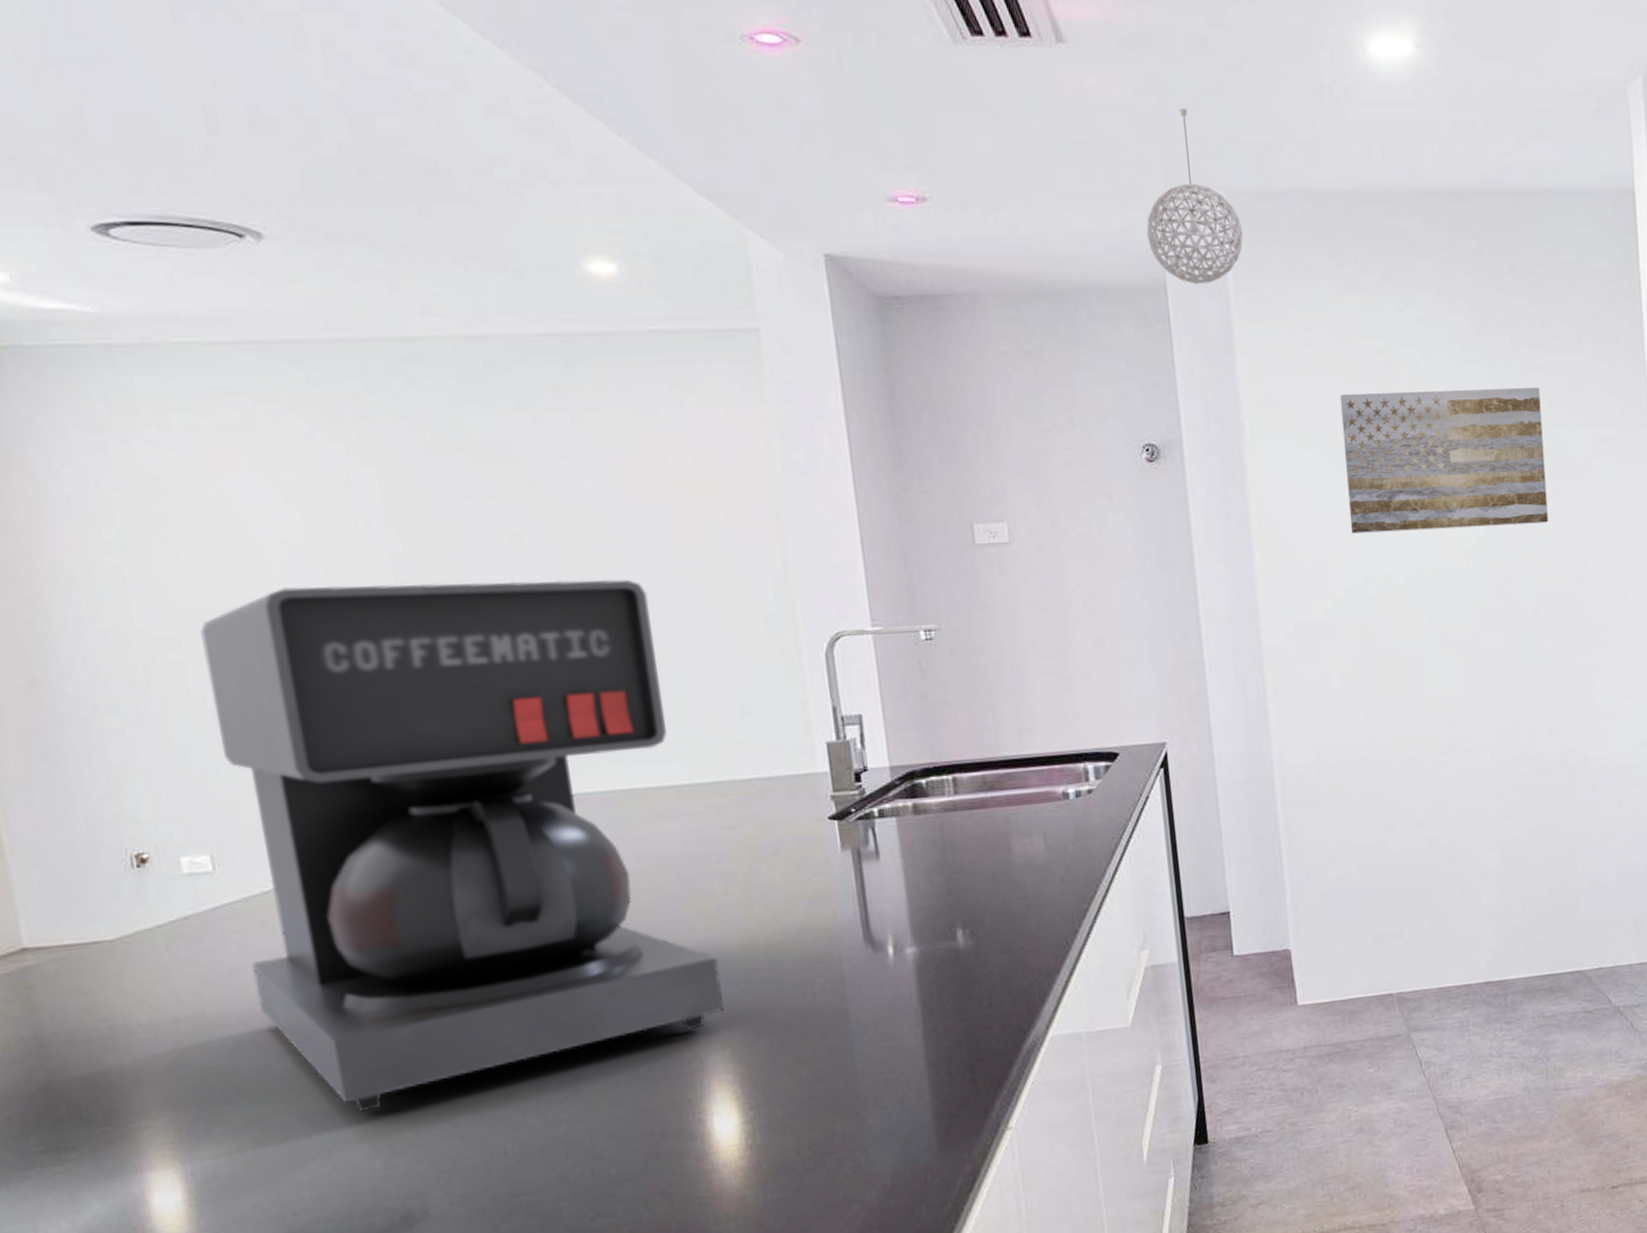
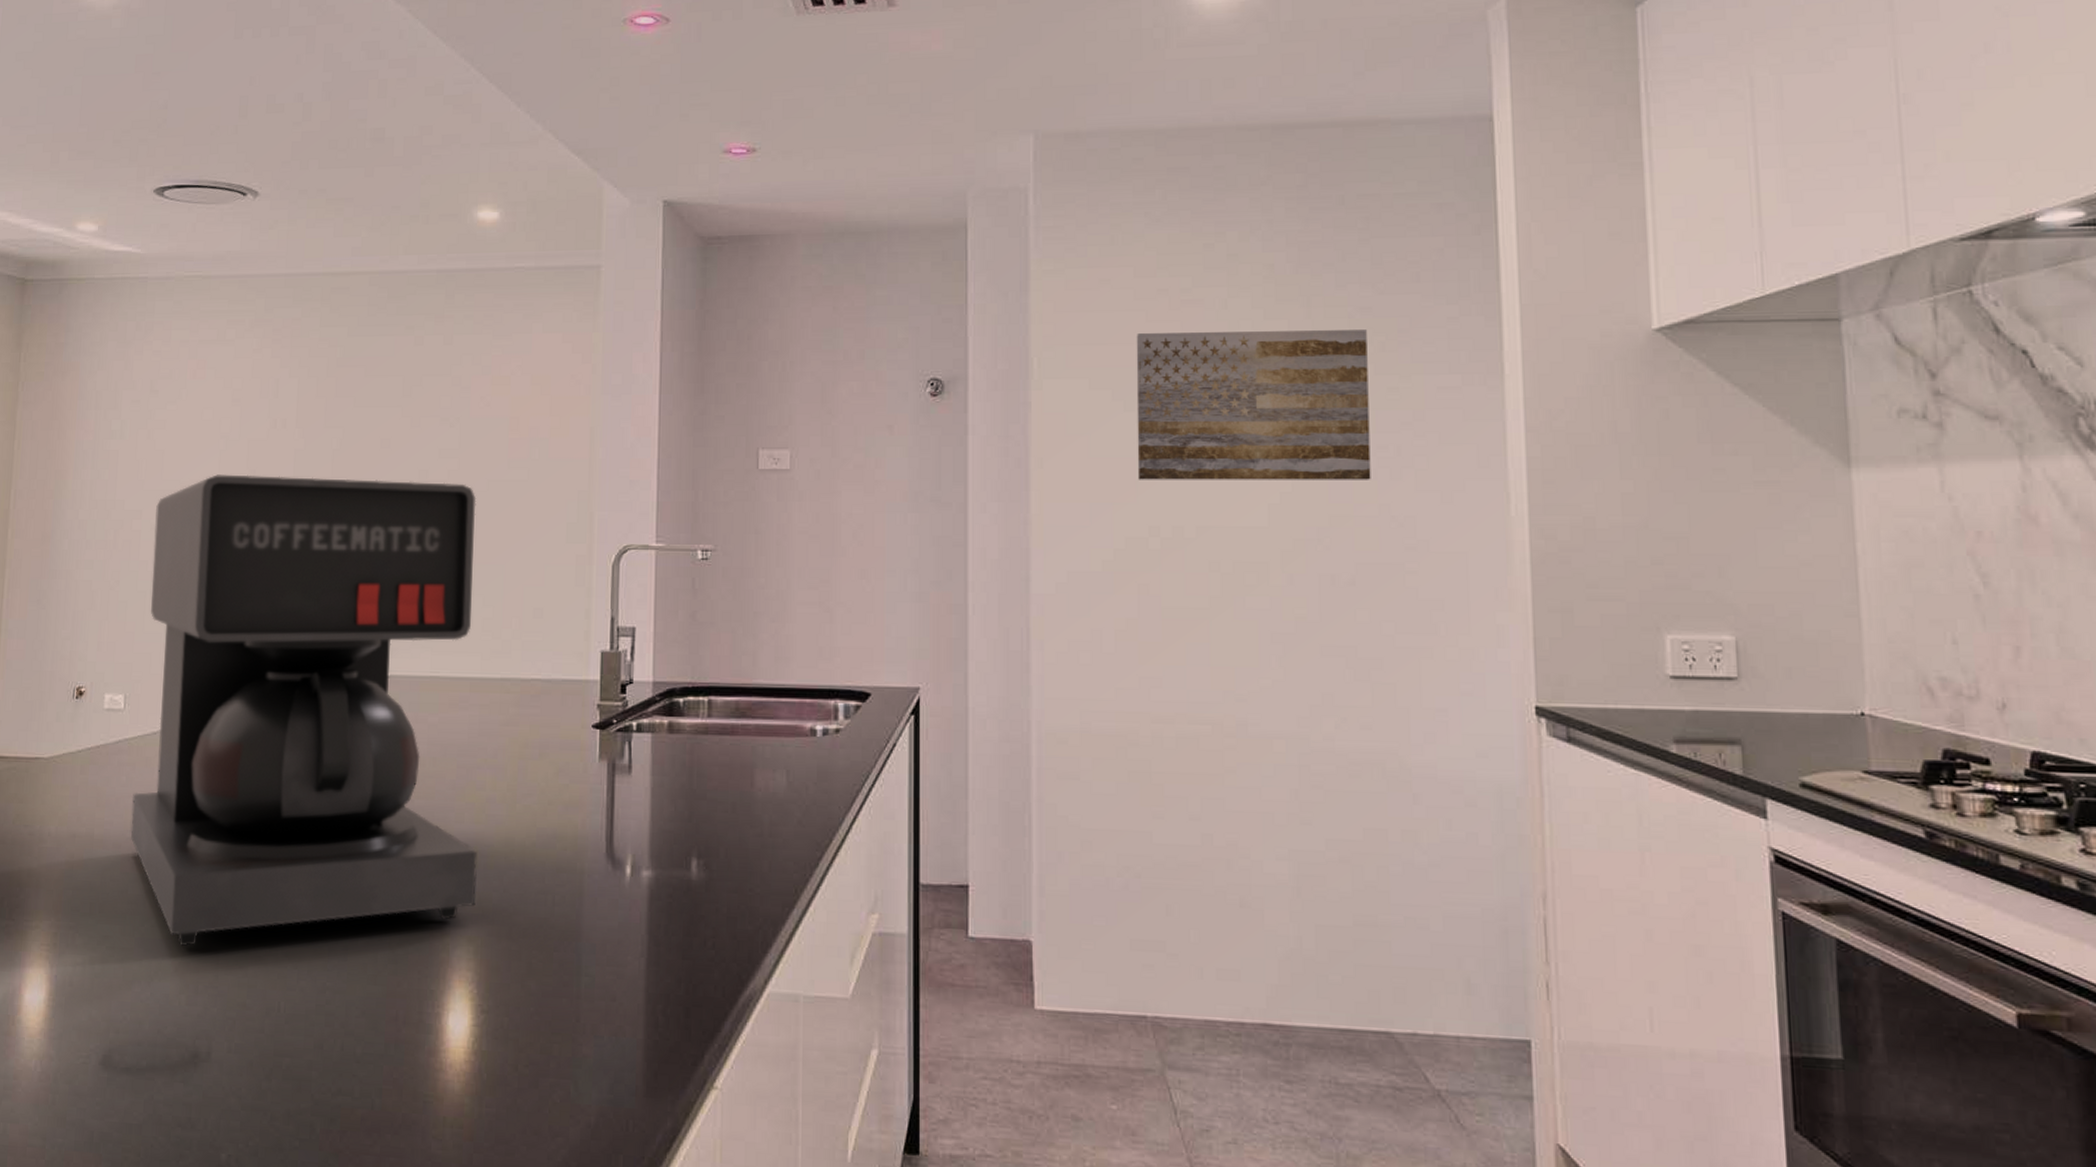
pendant light: present [1146,109,1244,285] -> none [953,58,1049,223]

